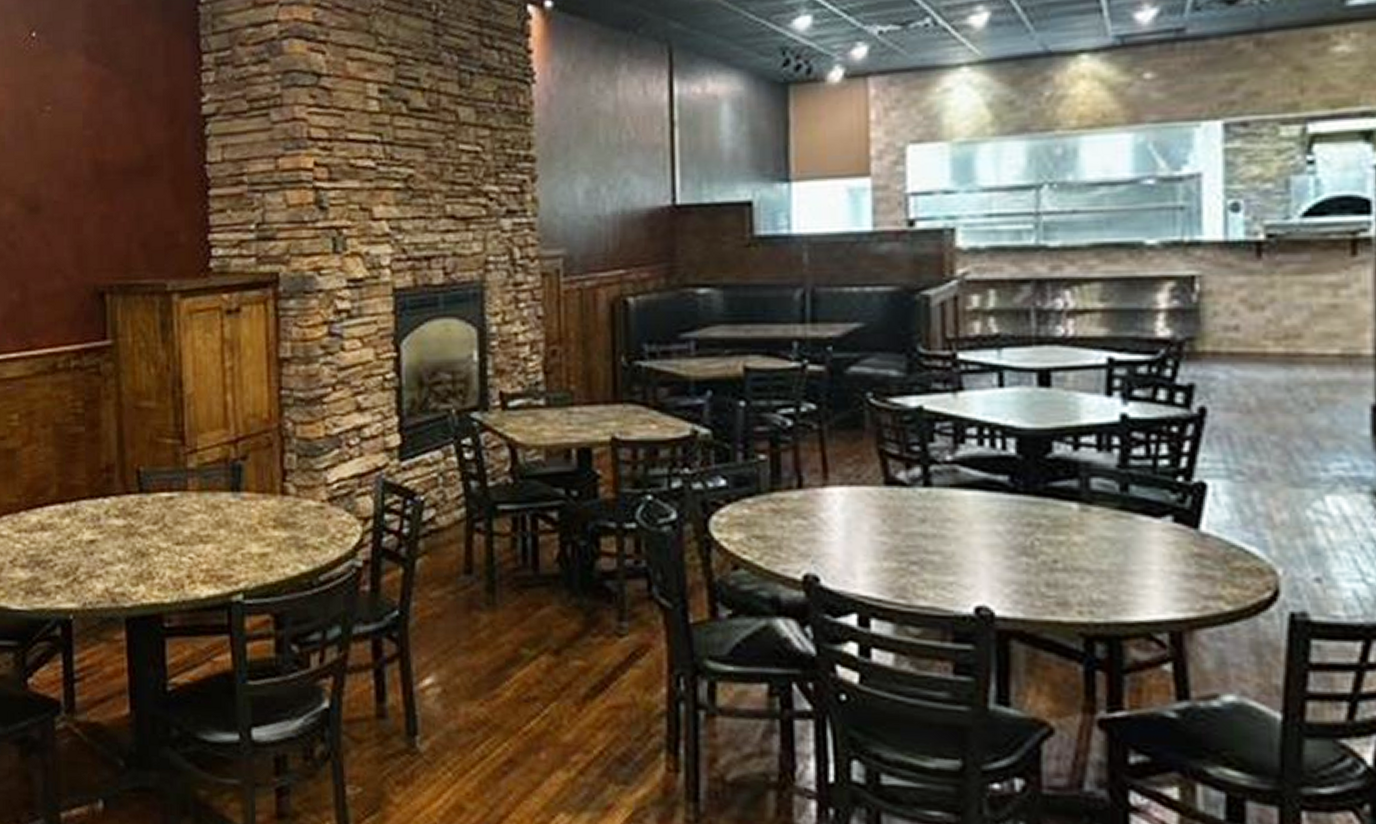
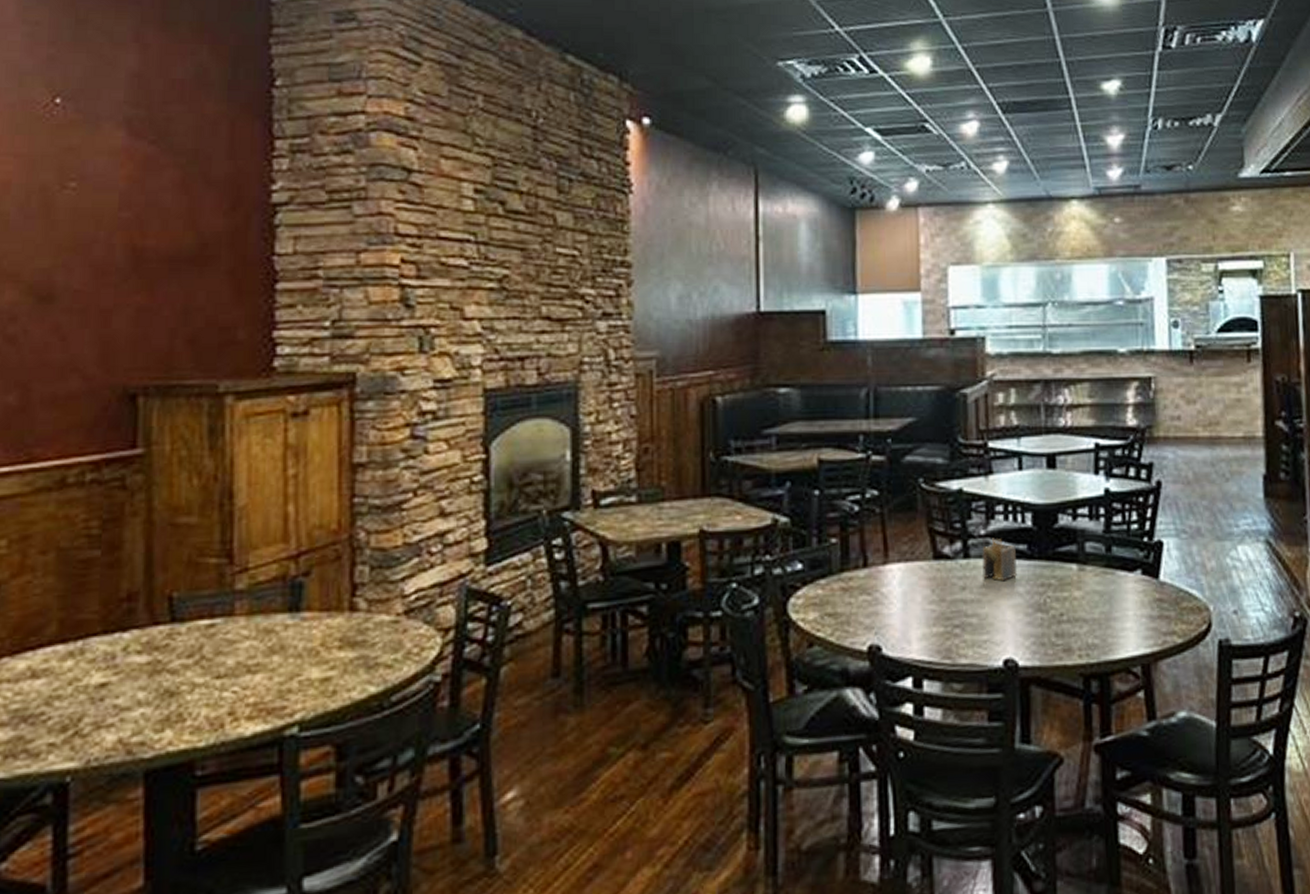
napkin holder: none [947,465,996,517] -> present [982,538,1018,582]

